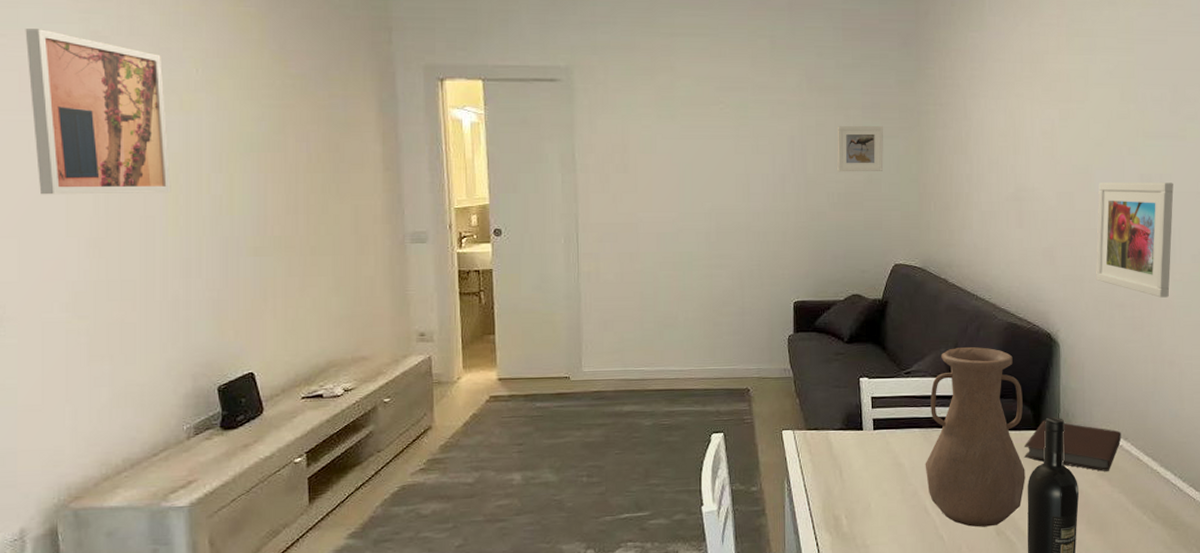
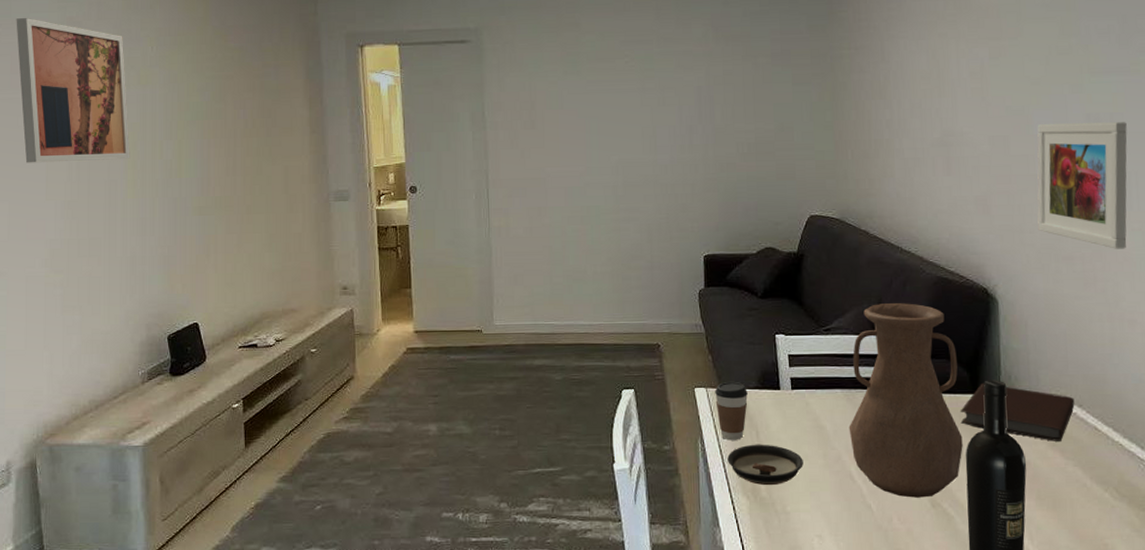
coffee cup: none [801,423,832,480] -> present [715,381,748,441]
saucer: none [812,482,883,522] -> present [727,444,803,486]
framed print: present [837,125,884,172] -> none [745,72,796,122]

